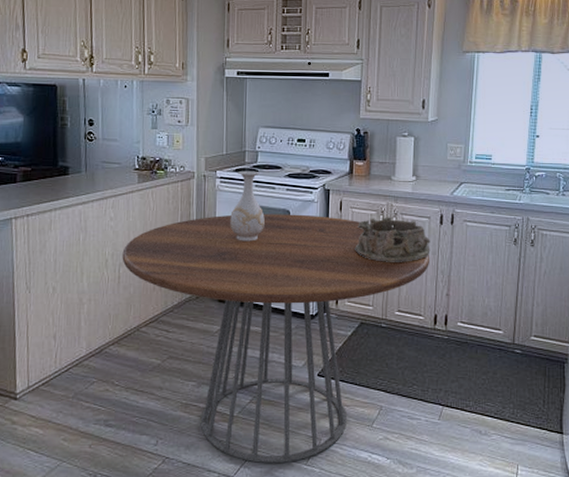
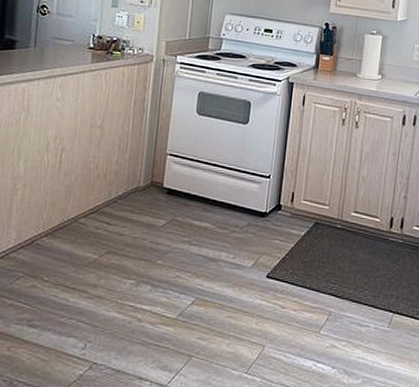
dining table: present [122,214,430,463] -> none [65,102,391,371]
vase: present [230,170,265,242] -> none [186,57,224,132]
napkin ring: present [355,217,430,262] -> none [315,114,392,162]

